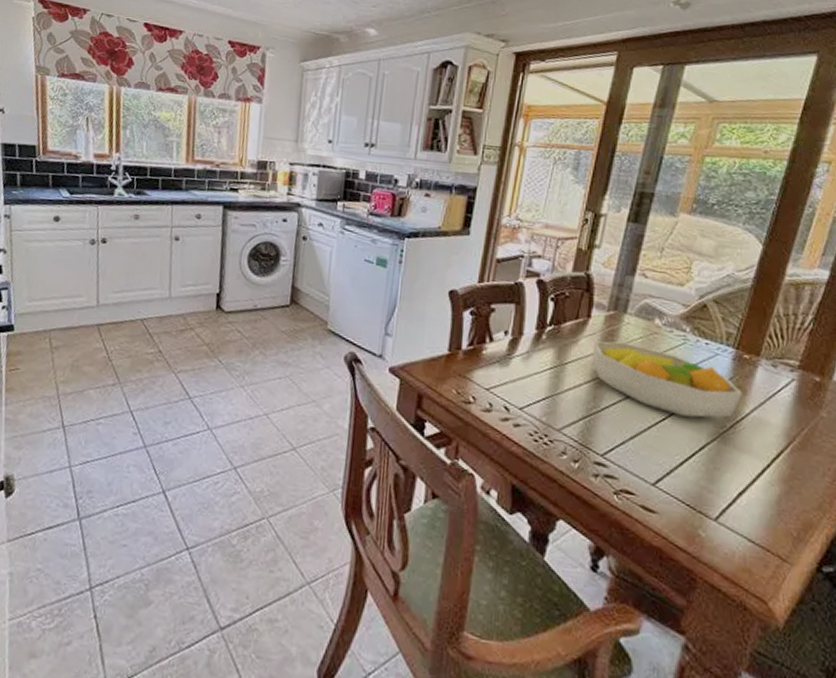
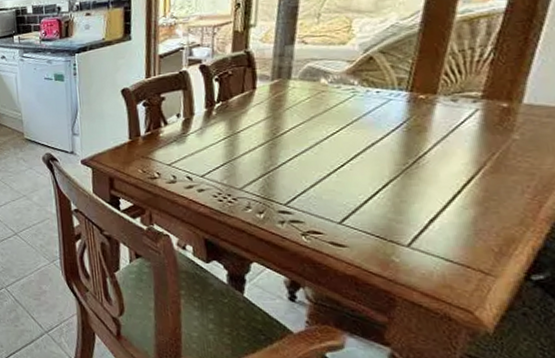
fruit bowl: present [592,341,742,418] -> none [261,105,423,160]

